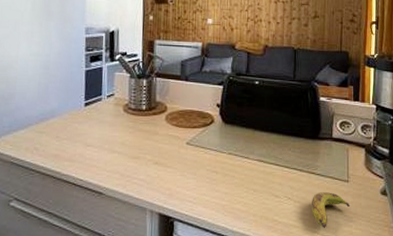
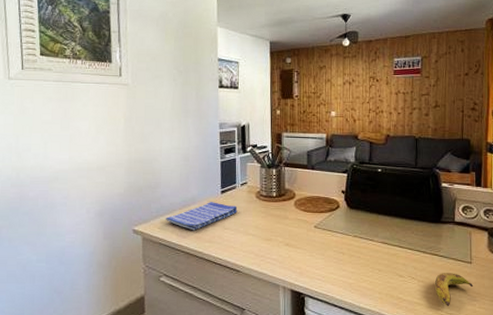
dish towel: none [18,115,103,148] -> present [165,202,238,231]

